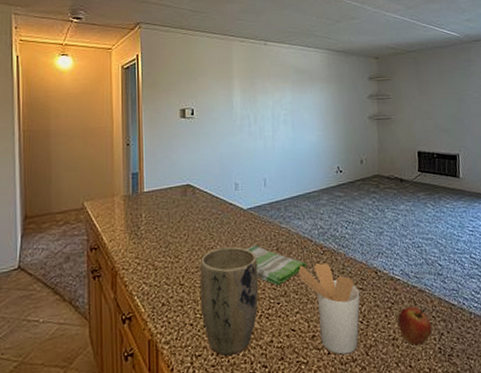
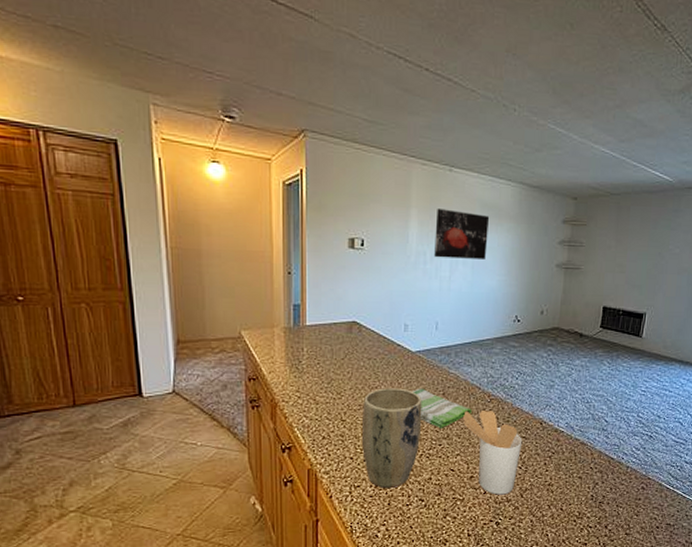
wall art: none [256,76,304,120] -> present [434,207,490,259]
fruit: present [398,307,432,345] -> none [556,457,588,492]

